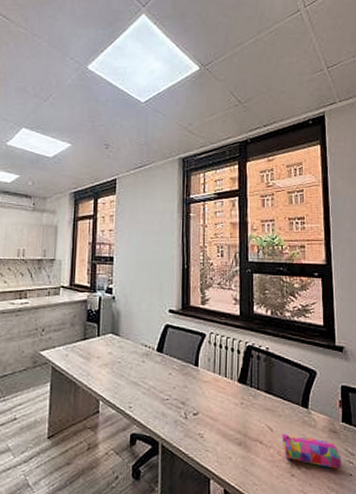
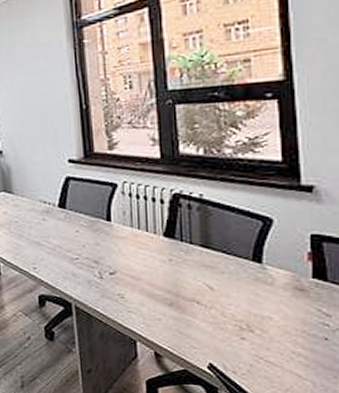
pencil case: present [282,433,342,469] -> none [226,292,312,332]

